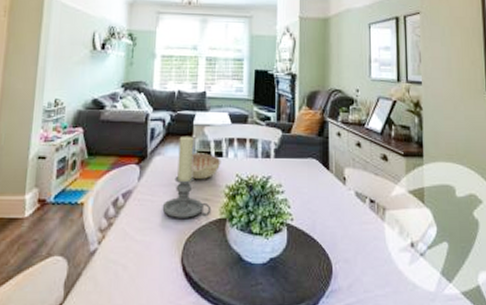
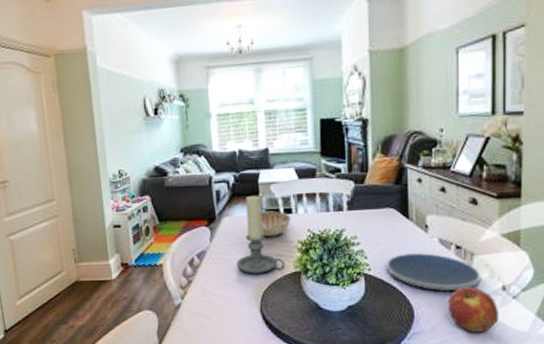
plate: none [308,205,392,246] -> present [386,253,481,291]
apple: none [363,242,410,291] -> present [447,286,500,332]

